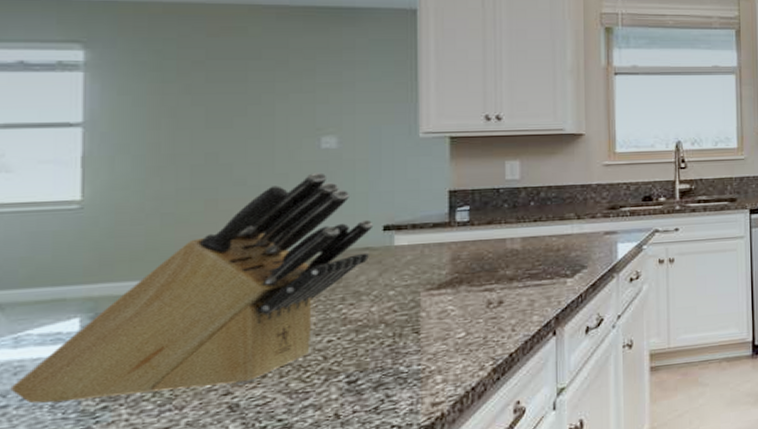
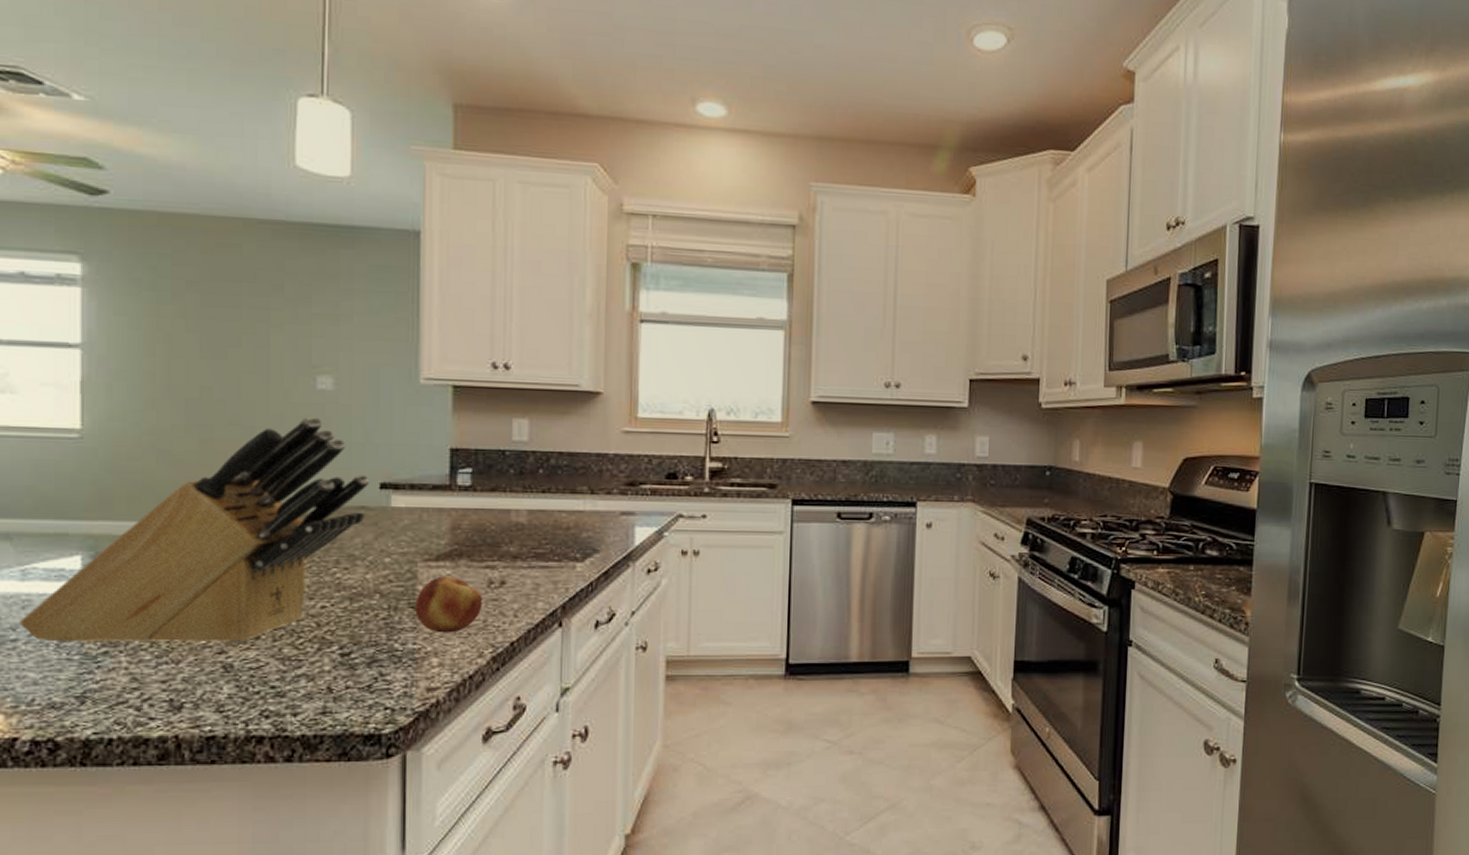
fruit: none [419,301,483,353] -> present [415,576,483,633]

